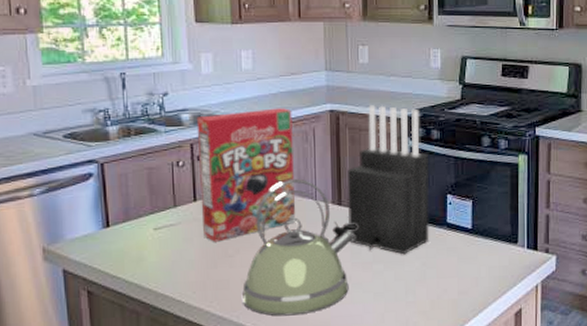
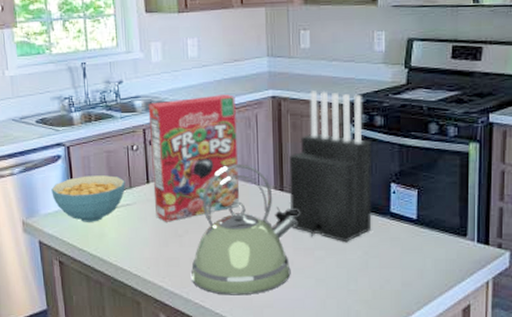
cereal bowl: none [80,194,169,246] -> present [51,175,126,222]

